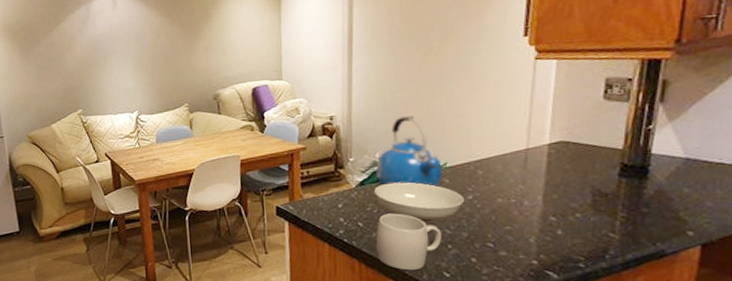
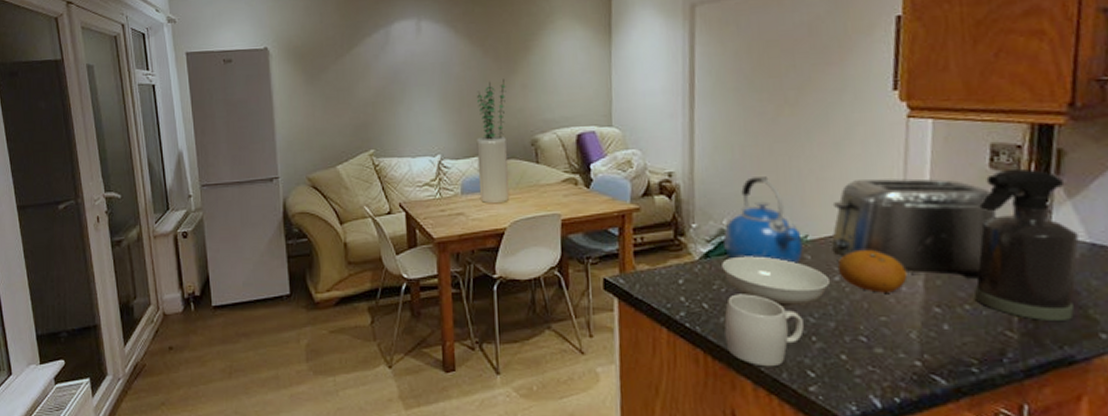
vase: none [167,44,196,150] -> present [476,79,509,204]
toaster: none [466,110,608,192] -> present [831,178,997,279]
fruit: none [471,172,529,207] -> present [837,249,908,293]
spray bottle: none [585,98,676,224] -> present [974,168,1079,322]

